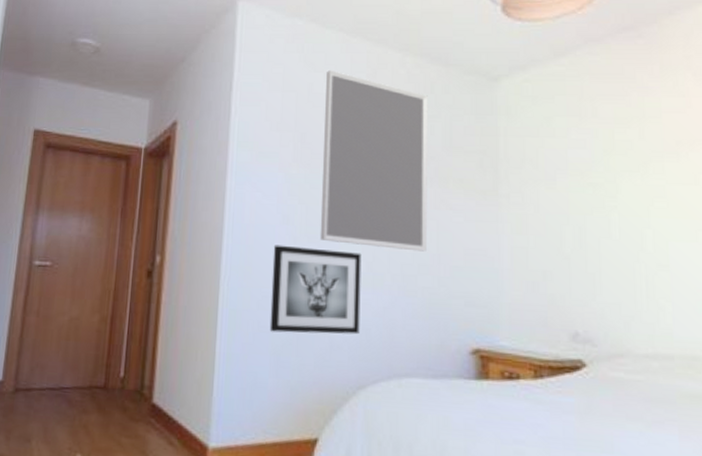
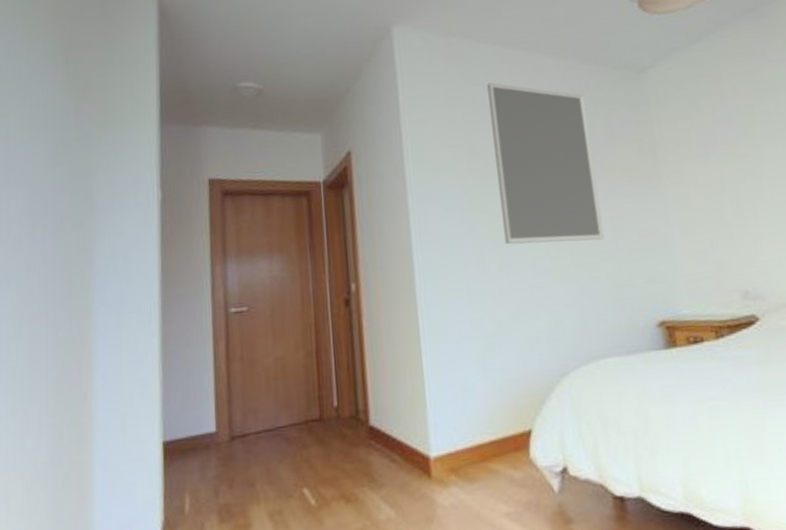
wall art: present [269,245,362,335] -> none [462,250,555,338]

